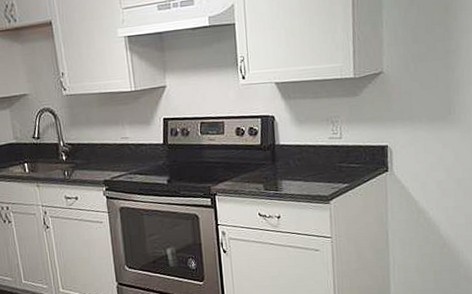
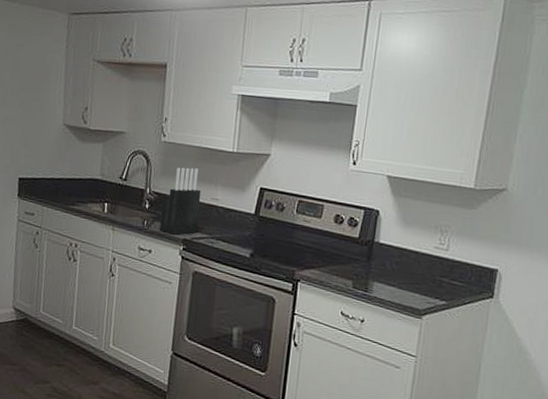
knife block: none [76,113,115,179] -> present [159,167,202,235]

